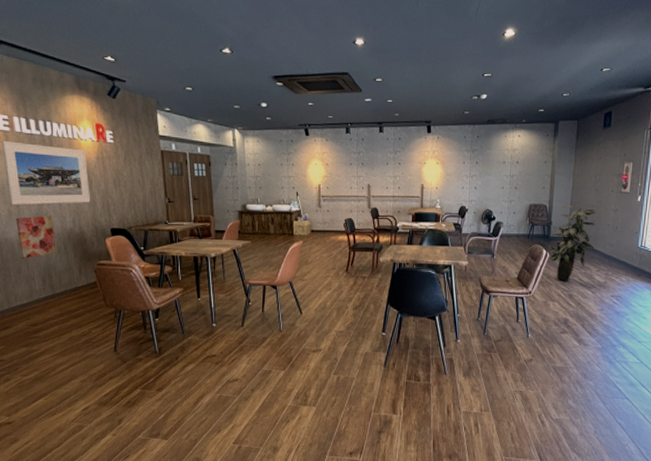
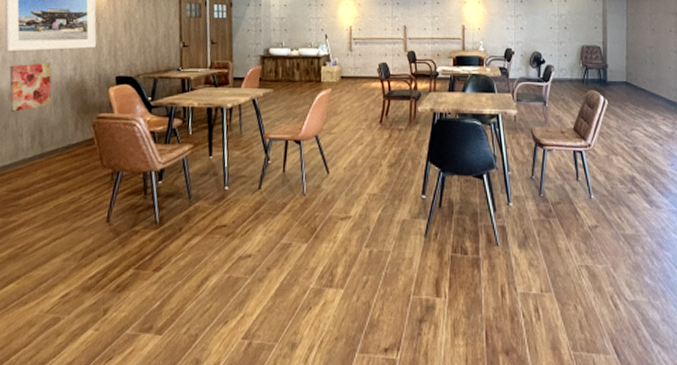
indoor plant: present [549,205,596,282] -> none [607,46,657,133]

